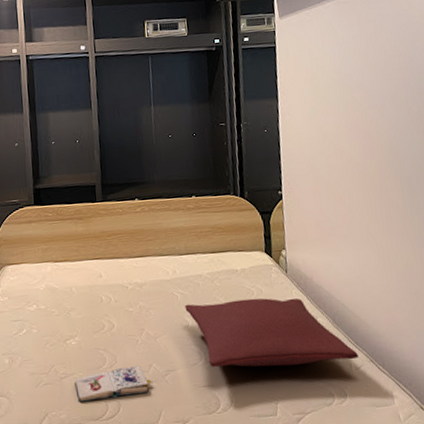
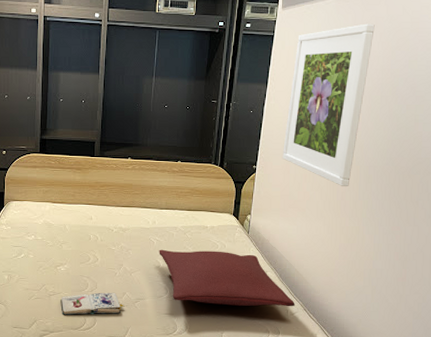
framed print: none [301,22,392,204] -> present [282,23,375,187]

